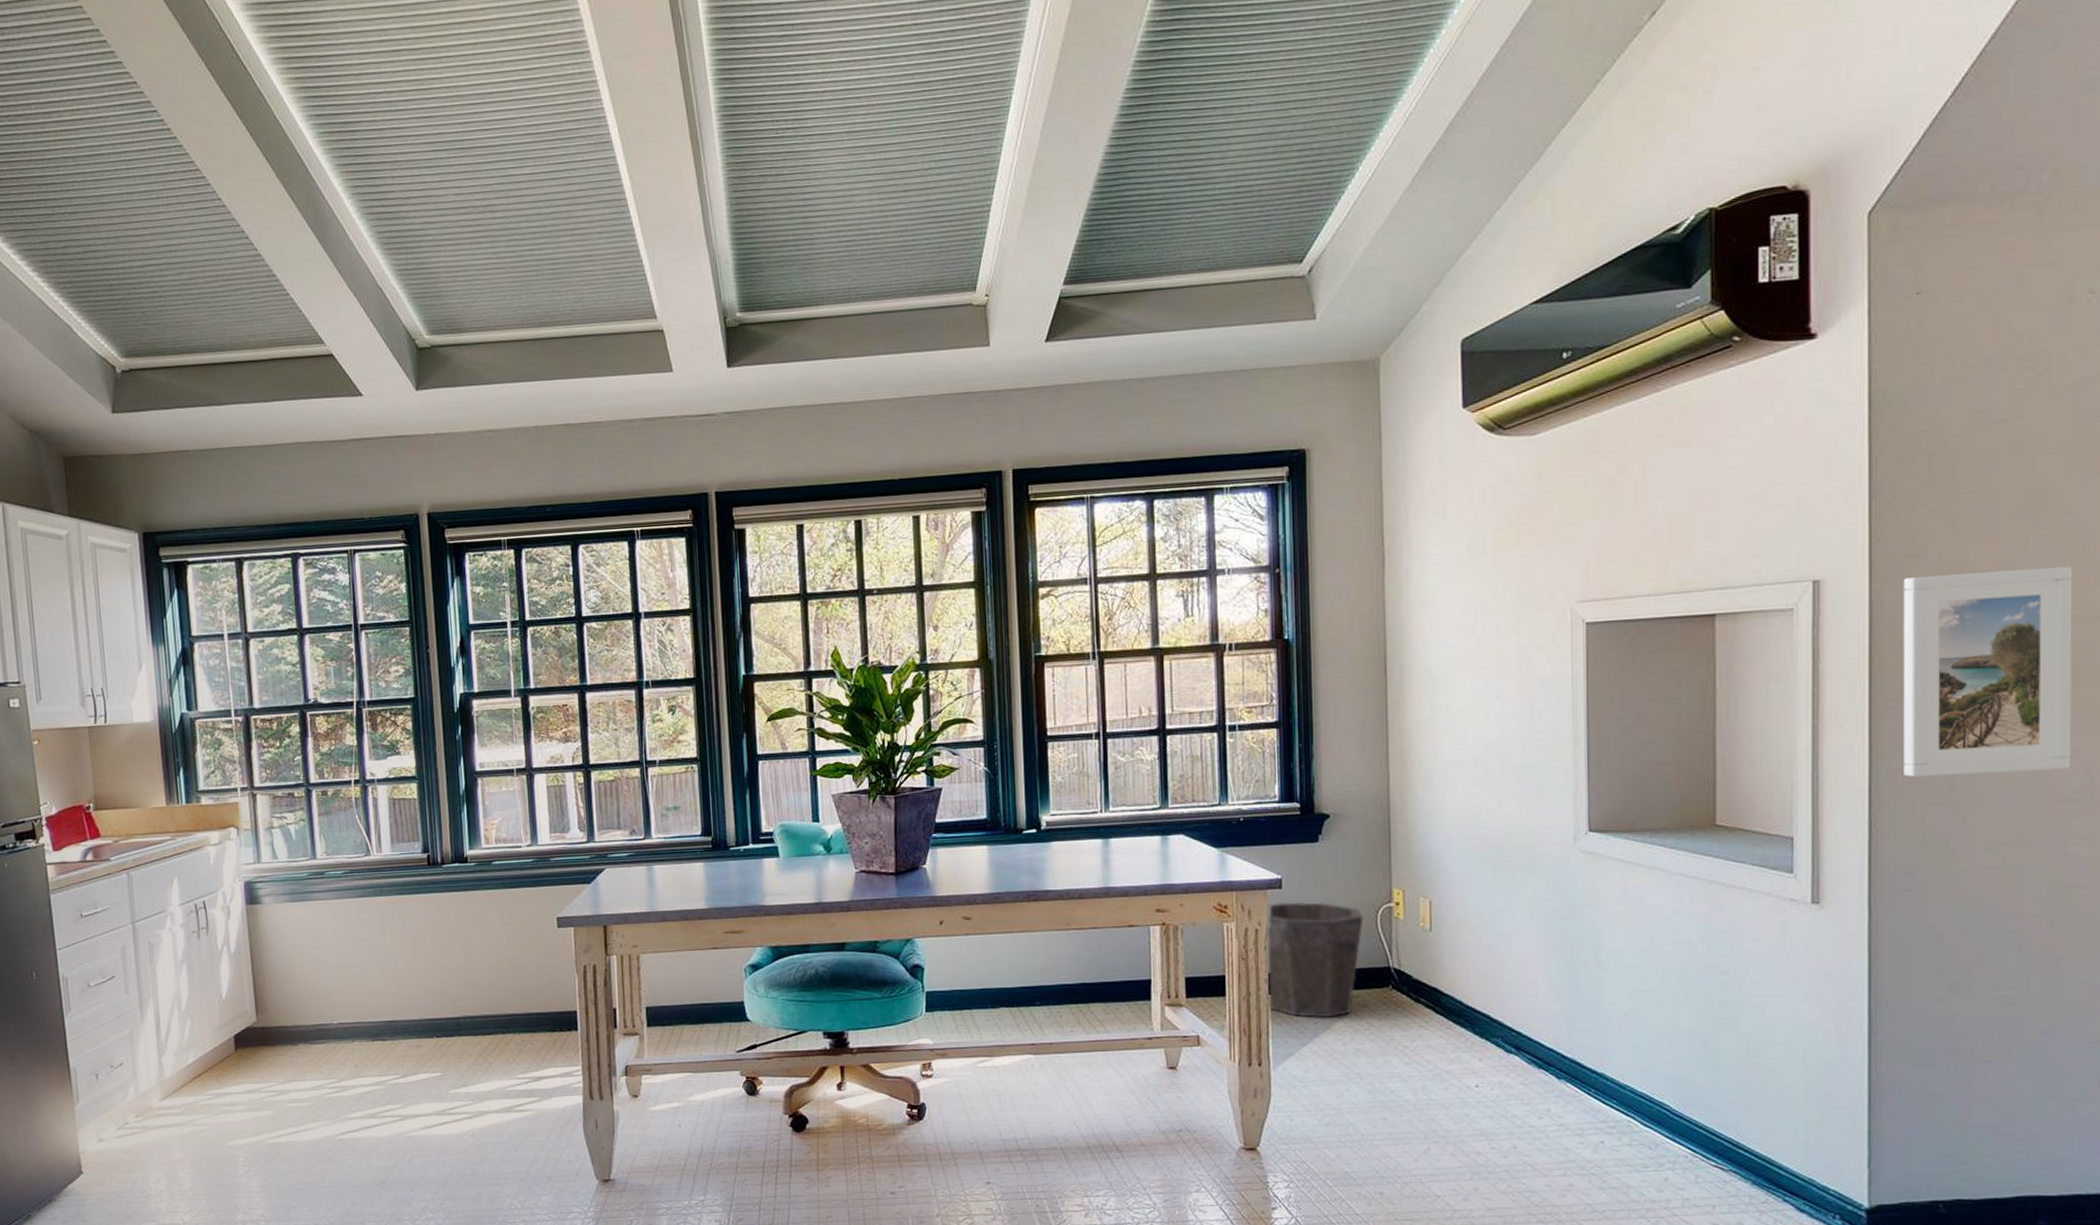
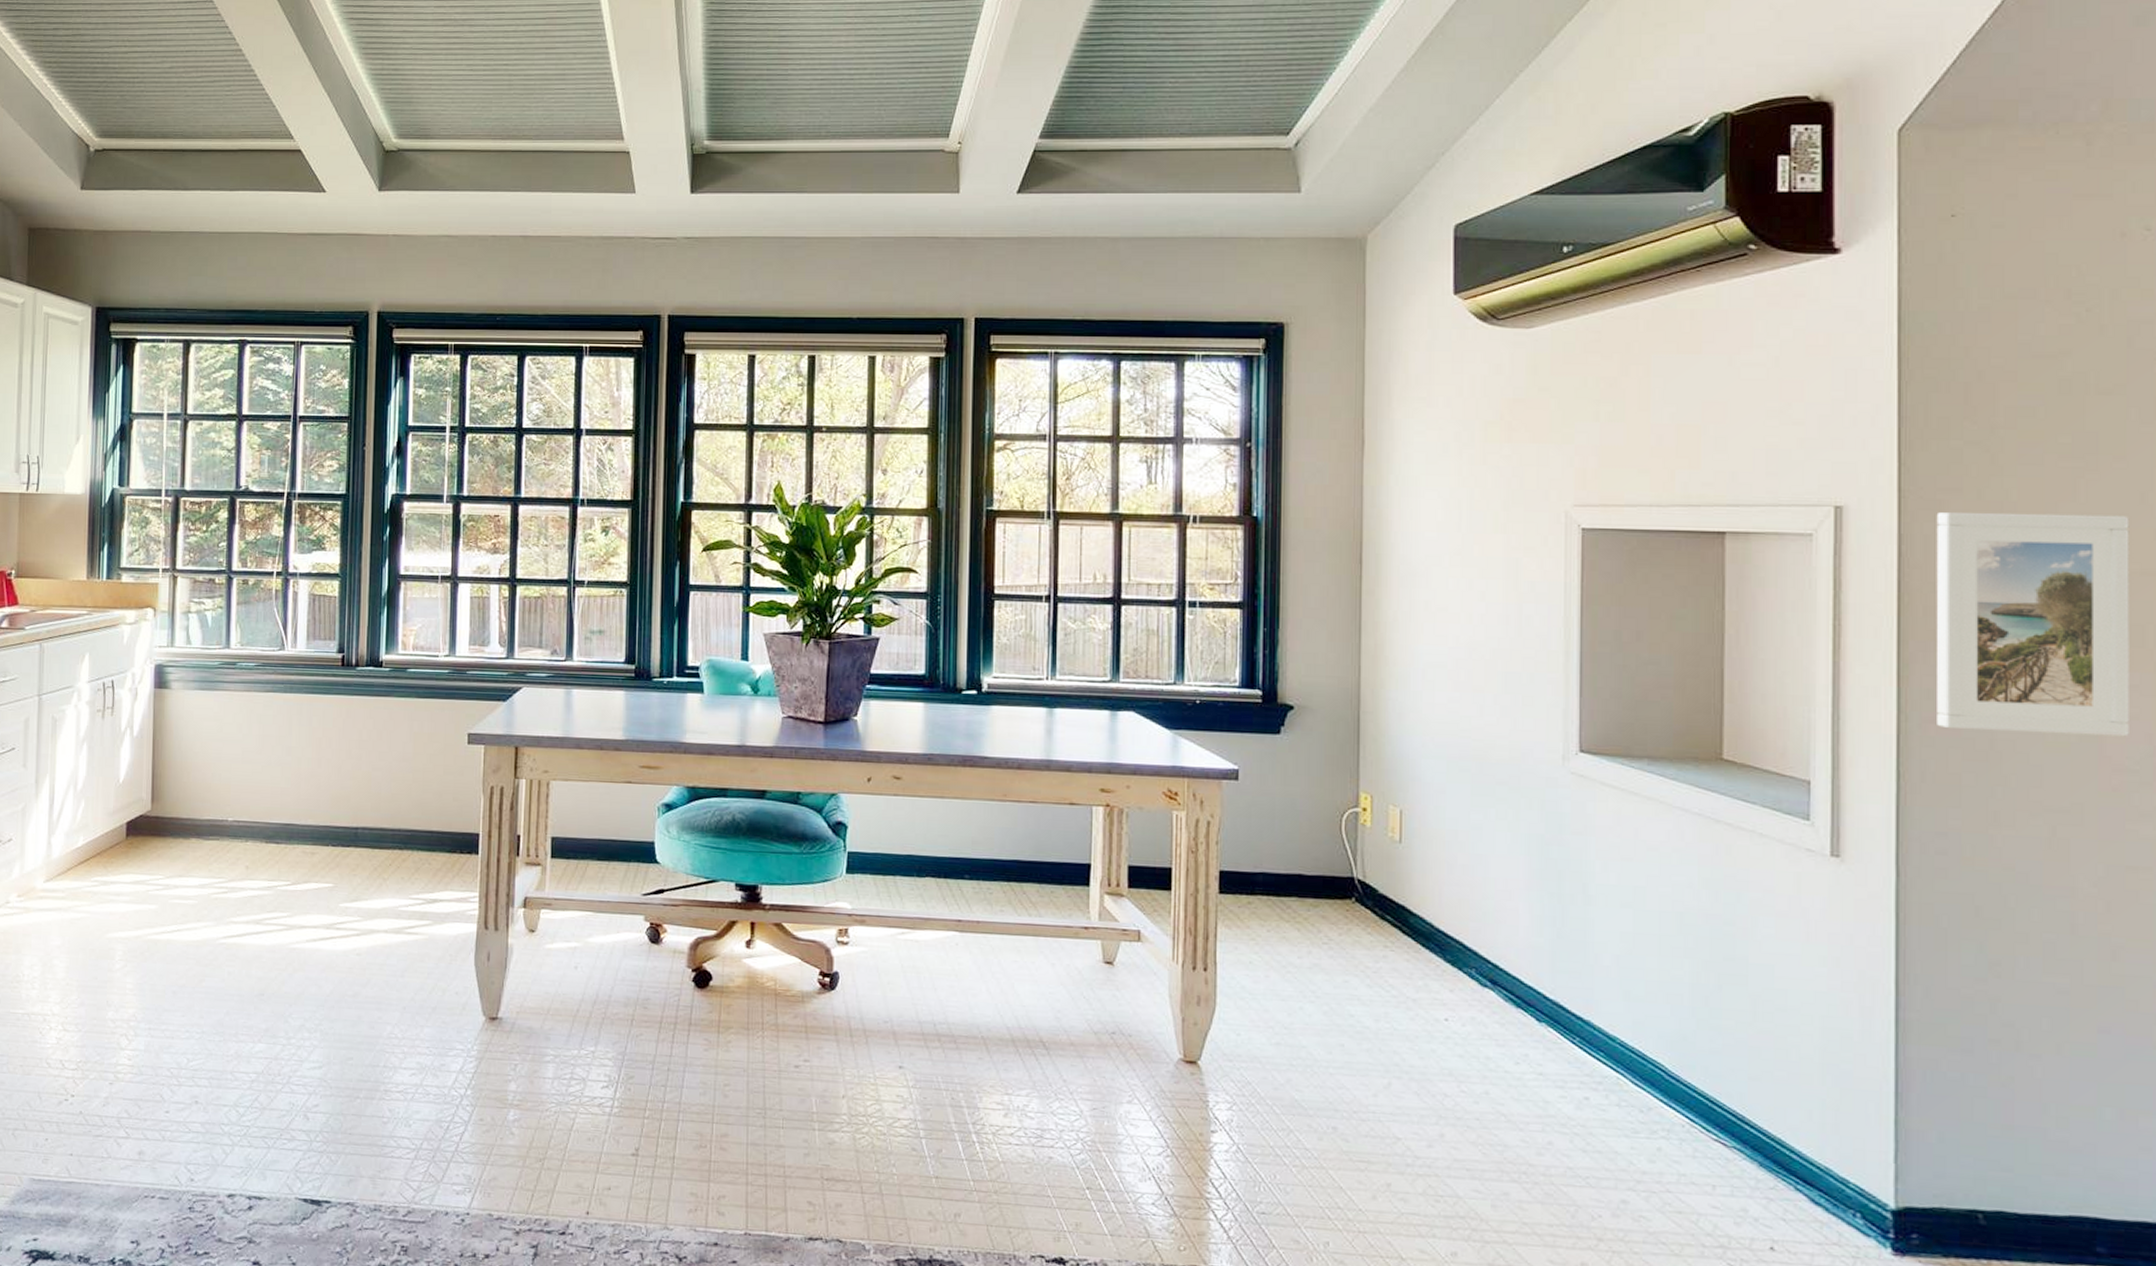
waste bin: present [1267,902,1364,1018] -> none [1217,795,1326,926]

